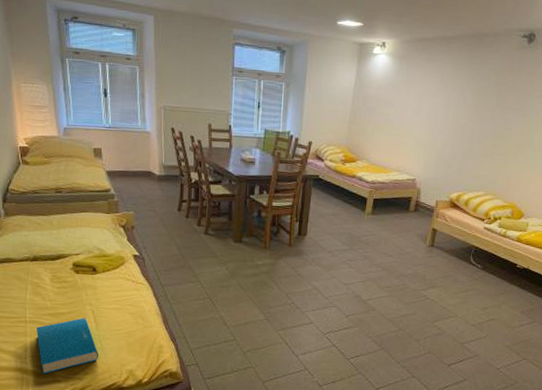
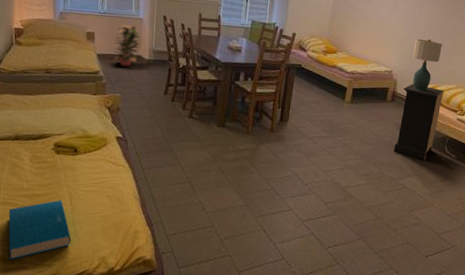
decorative plant: none [122,139,151,184] -> present [113,25,142,67]
nightstand: none [417,192,471,271] -> present [394,84,444,160]
table lamp: none [437,143,470,200] -> present [412,39,442,91]

